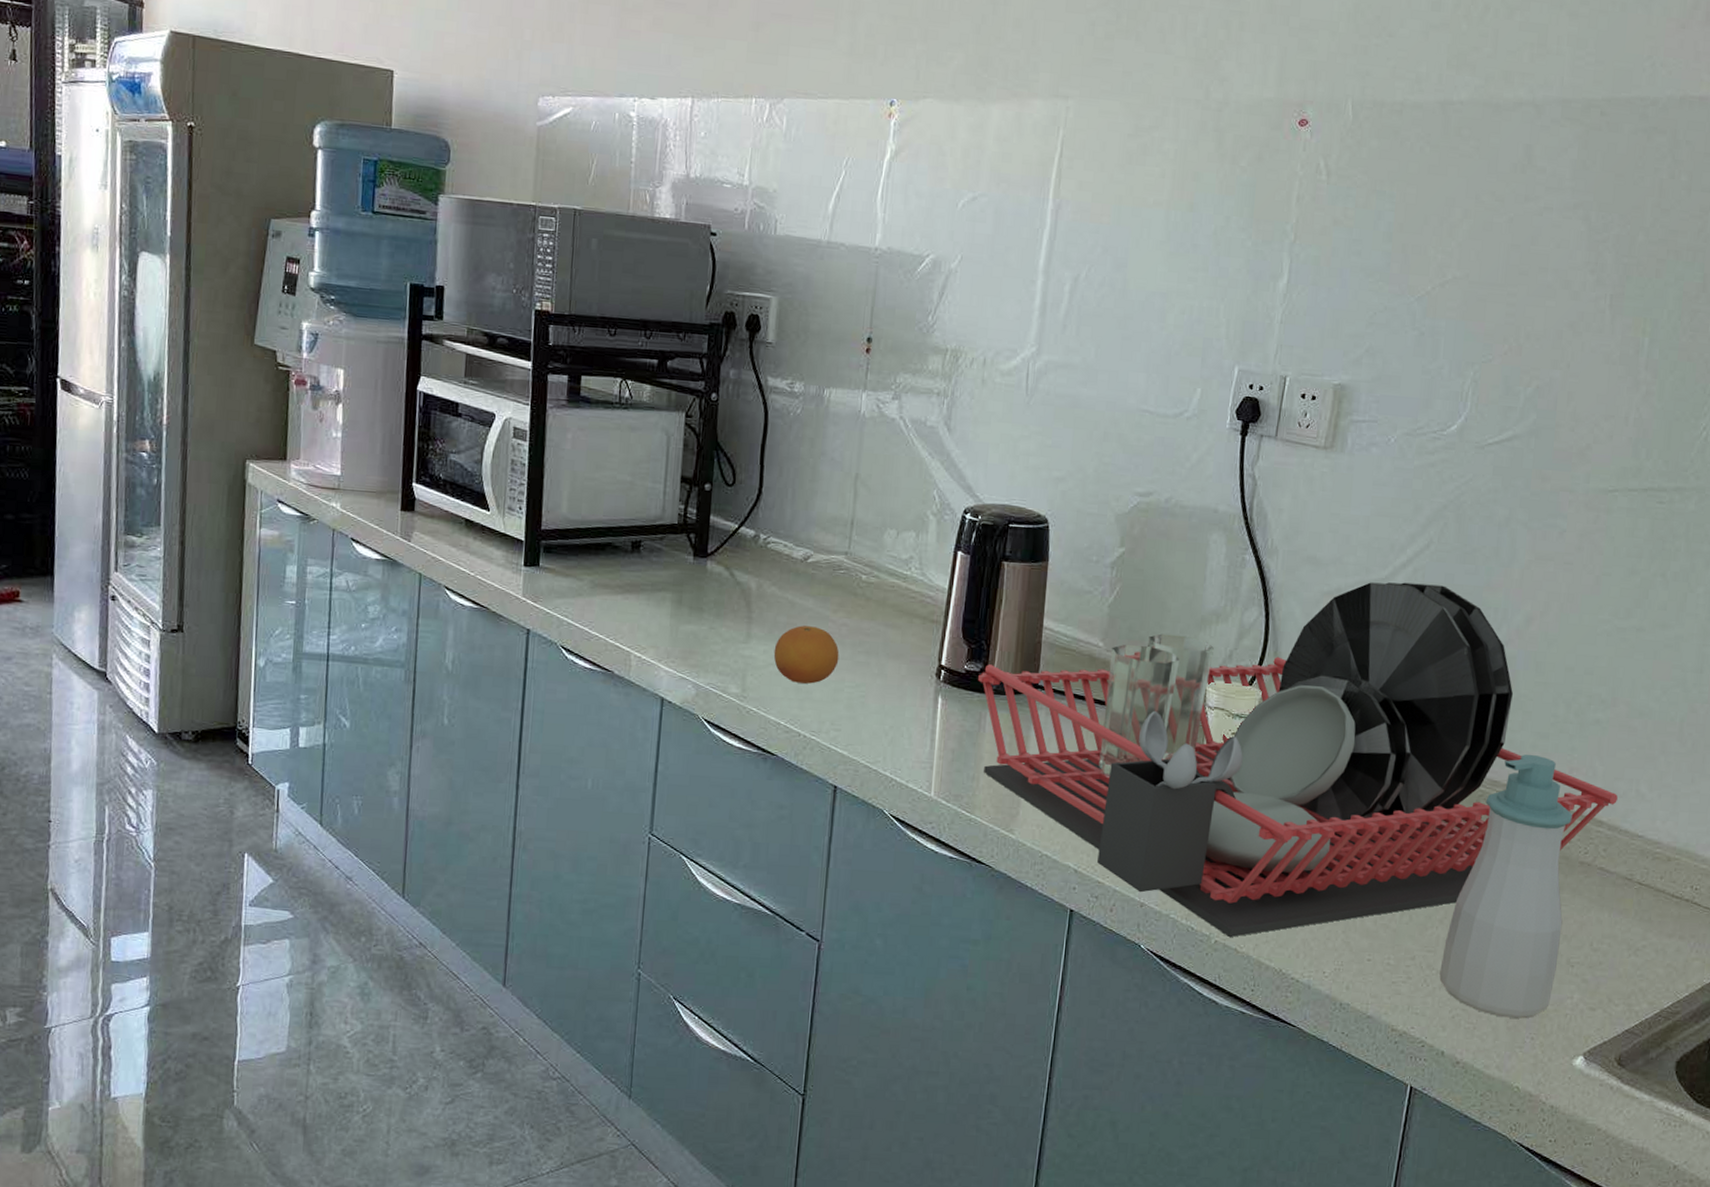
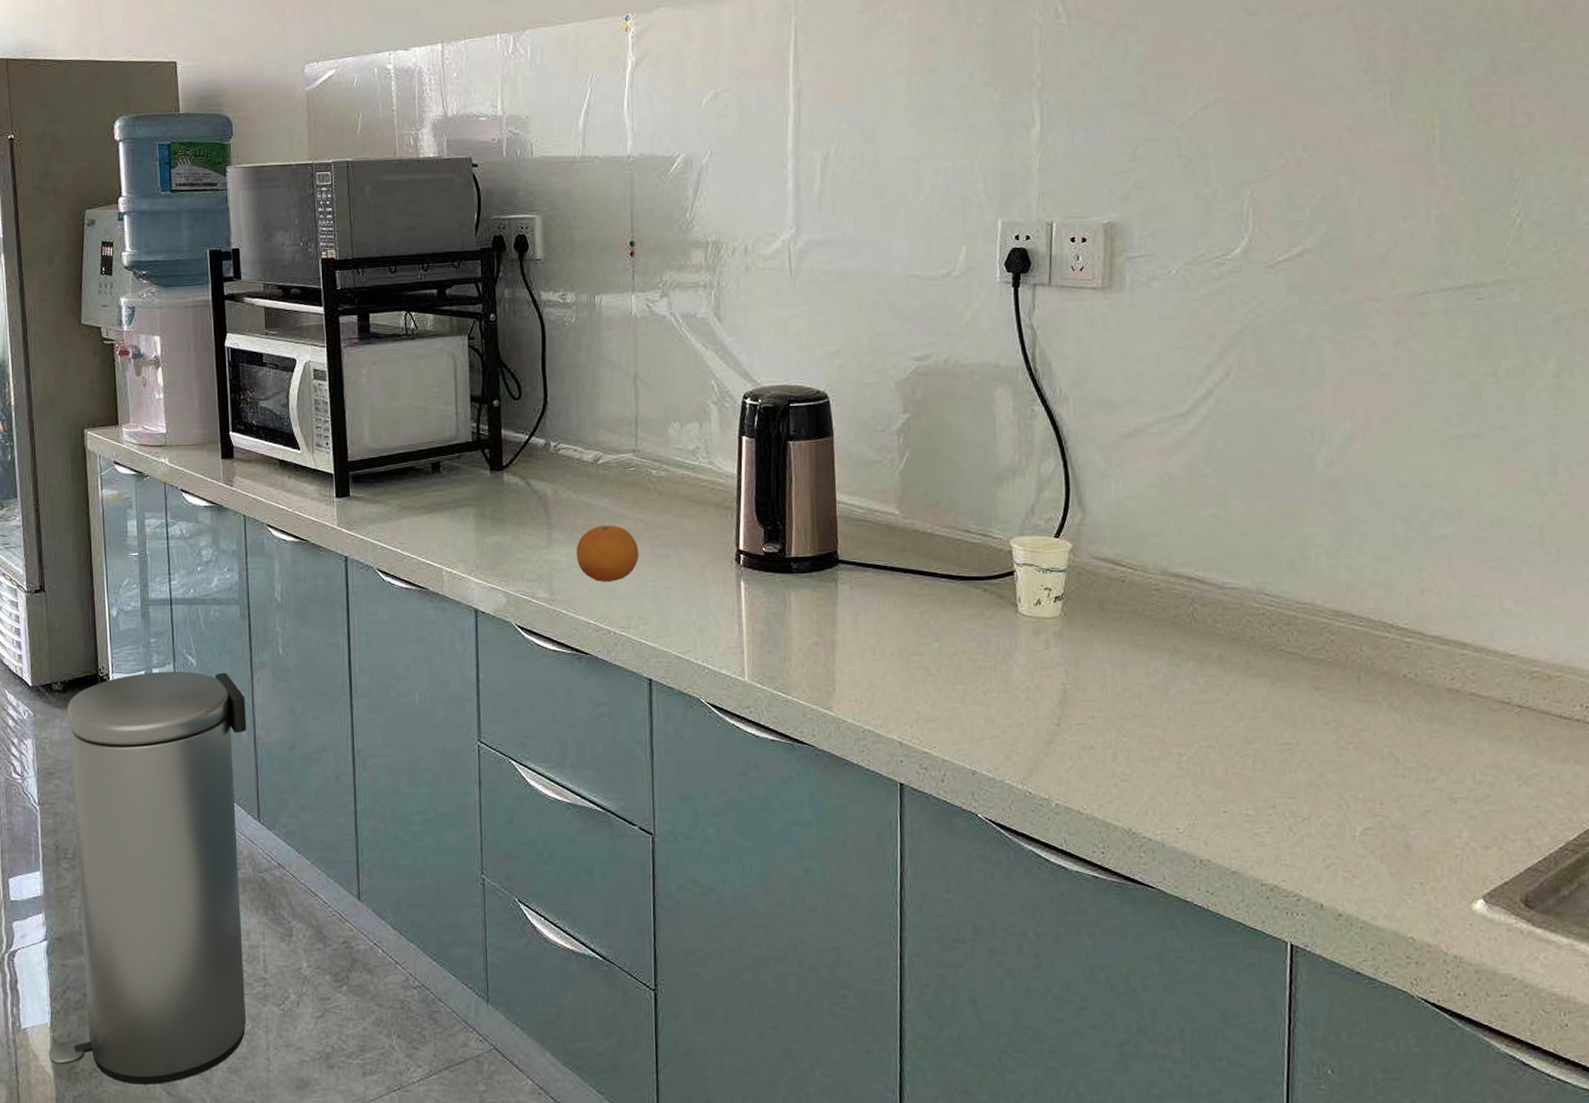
pedal bin: none [140,730,401,1163] -> present [49,671,247,1084]
dish rack: present [978,582,1618,937] -> none [778,413,1480,799]
soap bottle: present [1439,755,1573,1019] -> none [1305,580,1438,863]

